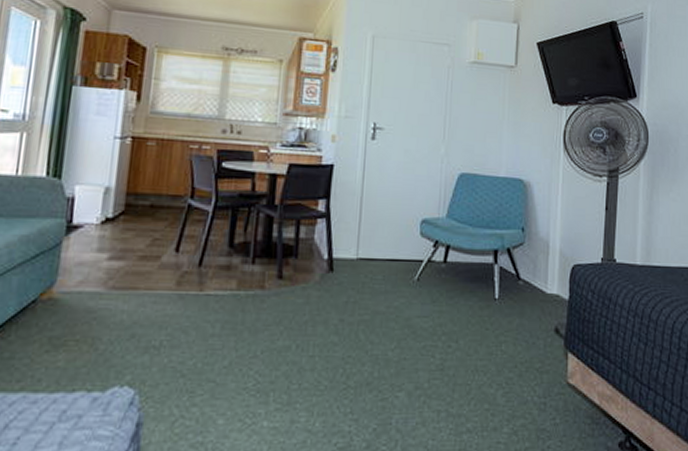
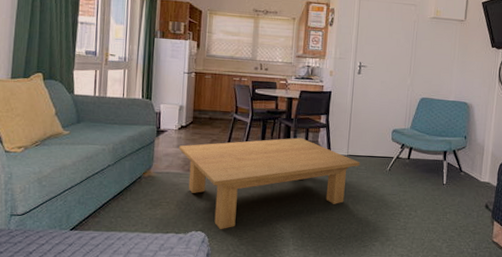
coffee table: none [99,233,376,383] -> present [178,137,361,230]

